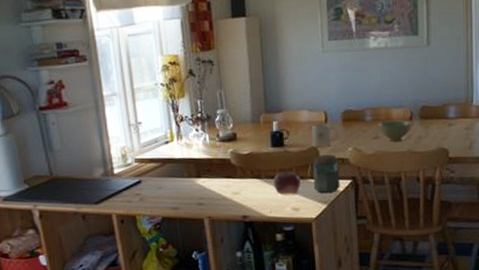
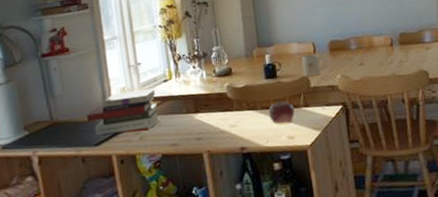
books: none [86,150,162,194] -> present [86,88,161,136]
peanut butter: present [312,154,340,193] -> none [304,82,332,120]
bowl: present [377,120,412,141] -> none [362,47,393,67]

